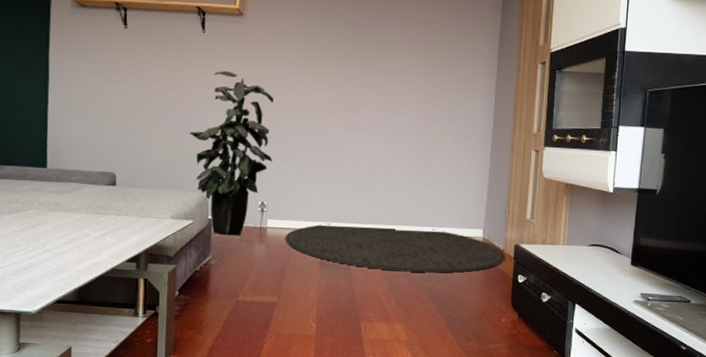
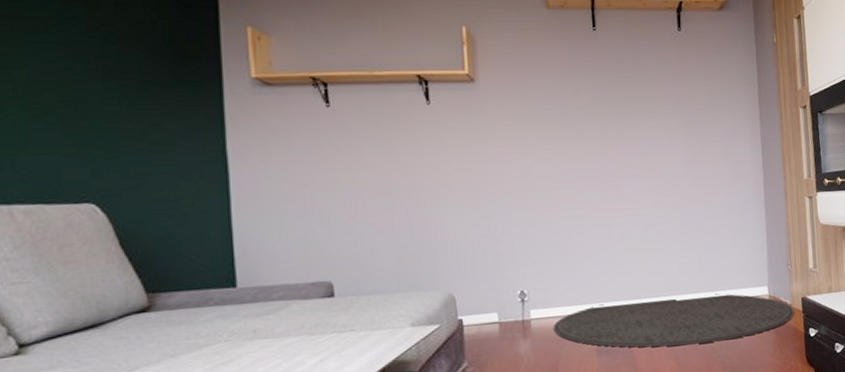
indoor plant: present [189,71,274,236] -> none [423,146,529,337]

